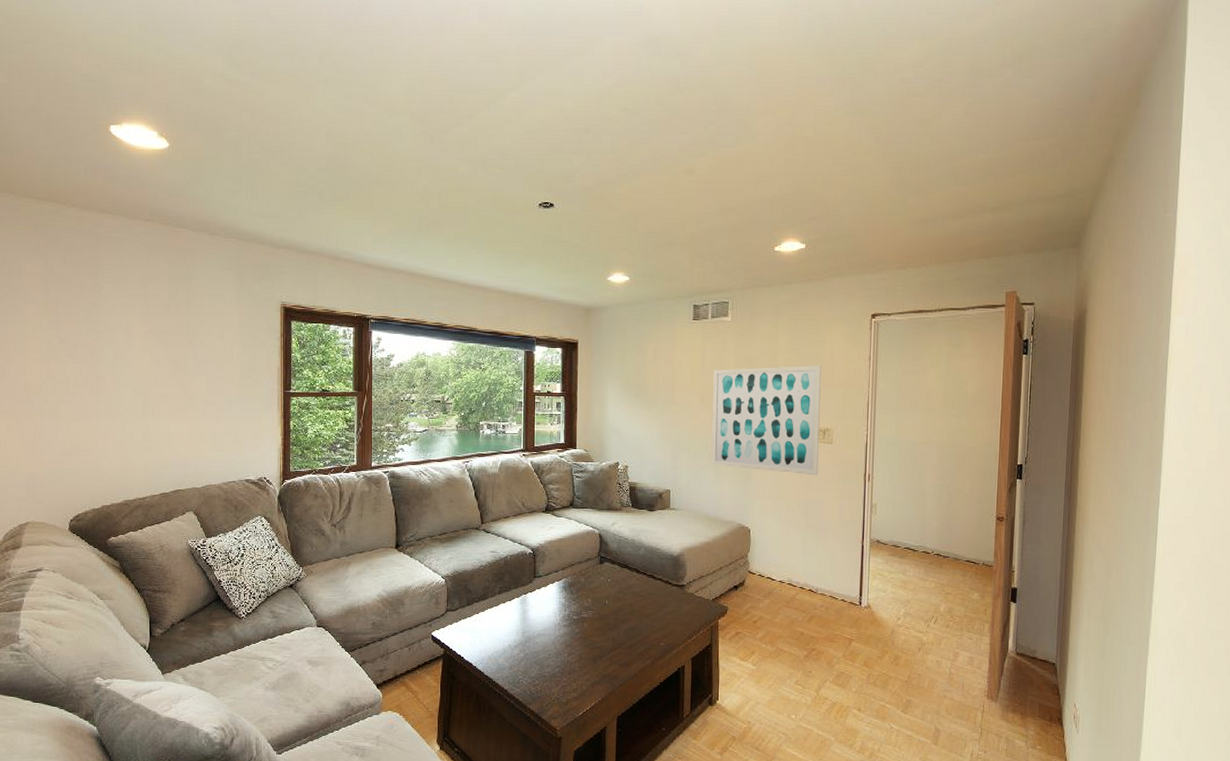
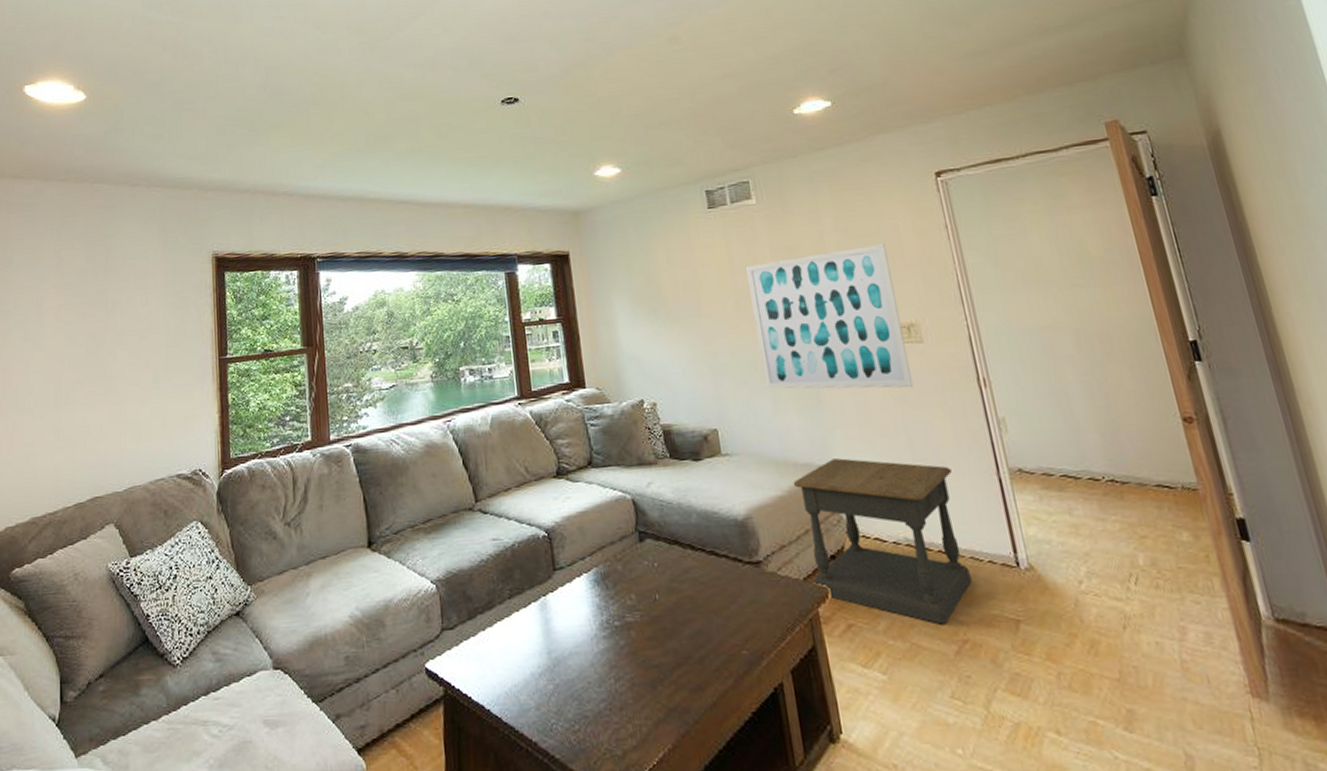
side table: none [717,520,831,638] -> present [793,458,972,625]

